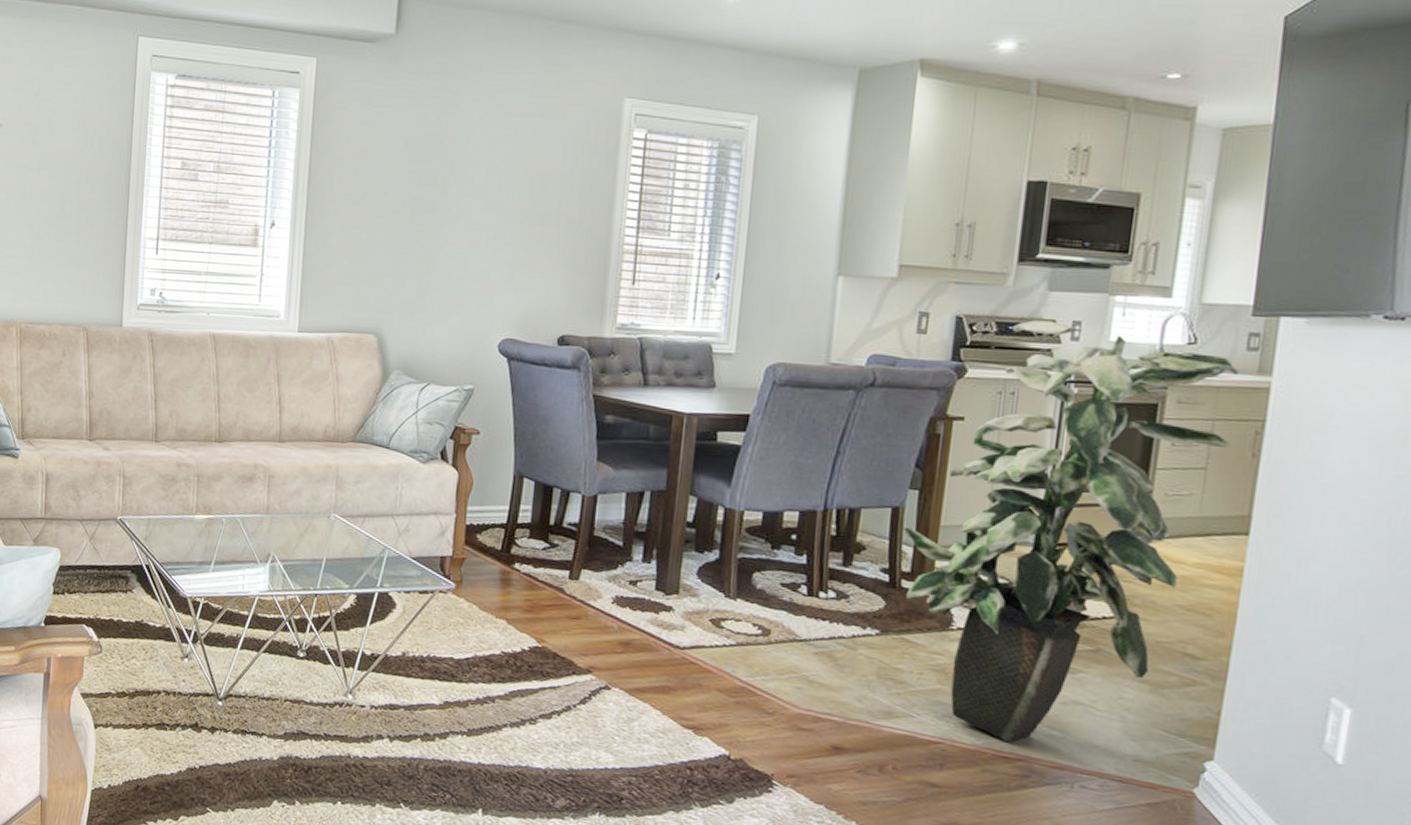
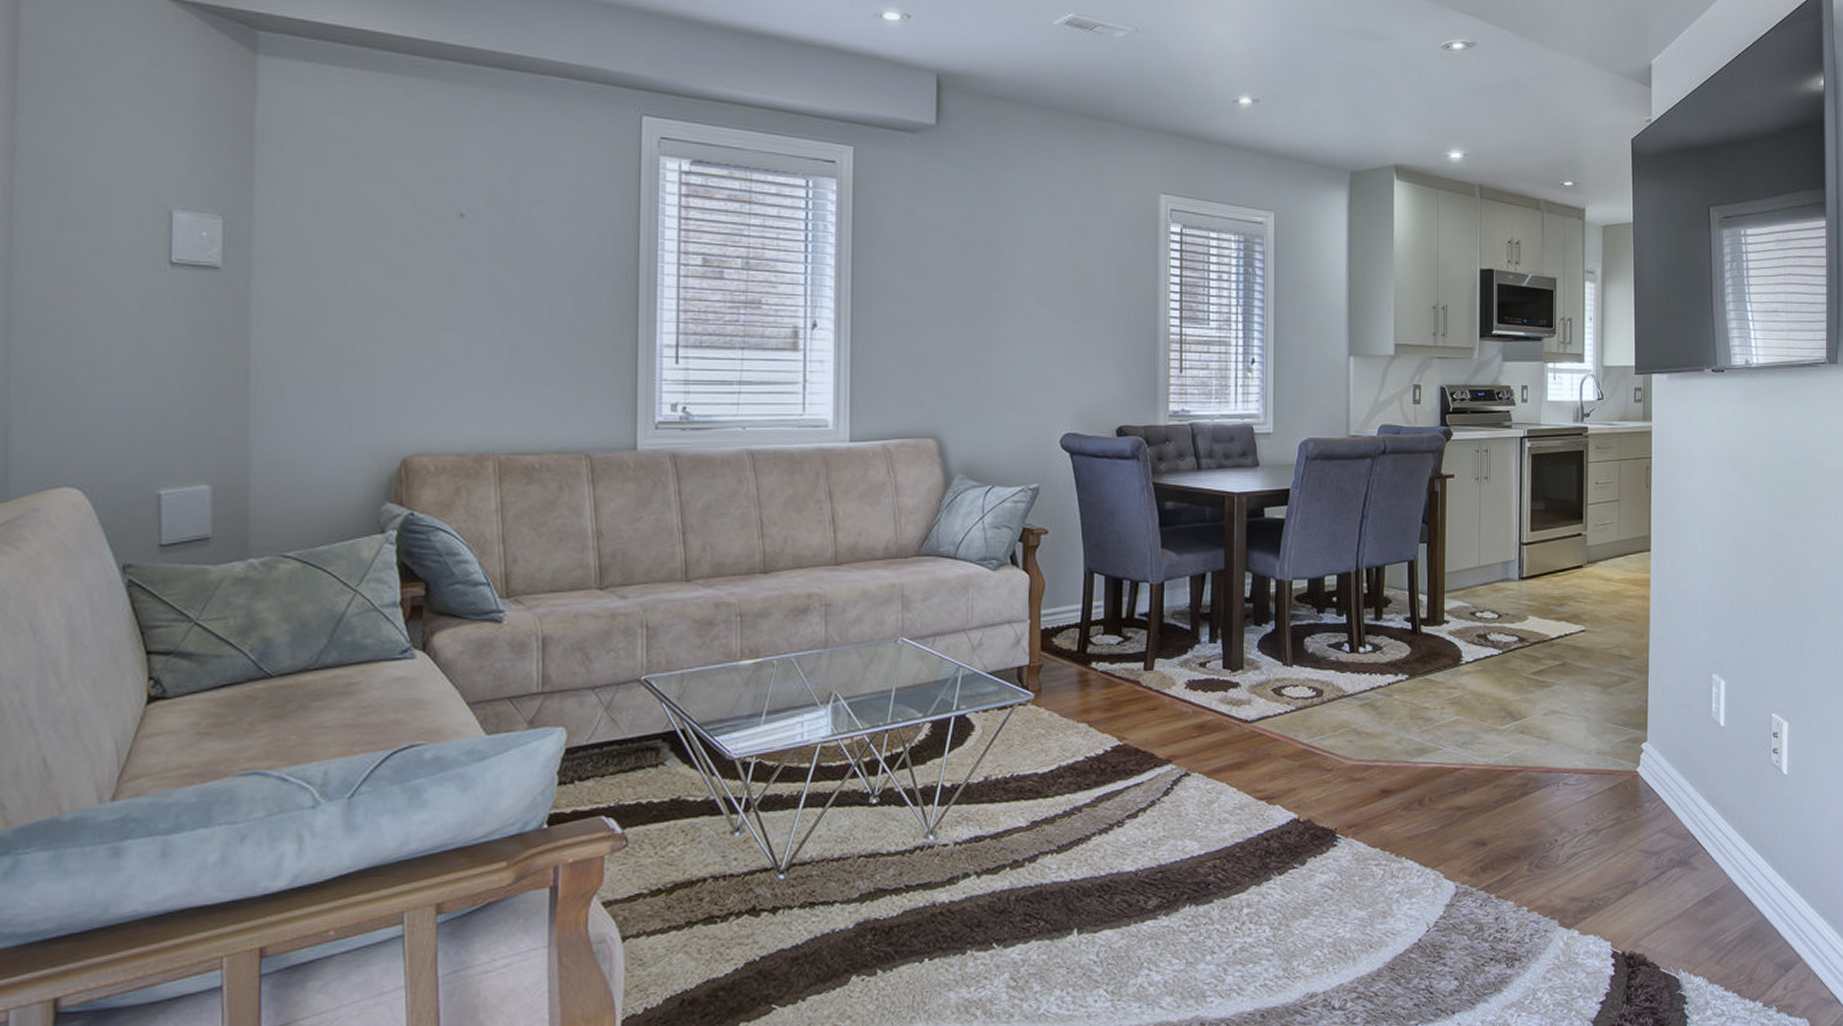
indoor plant: present [903,320,1240,743] -> none [1418,387,1632,757]

